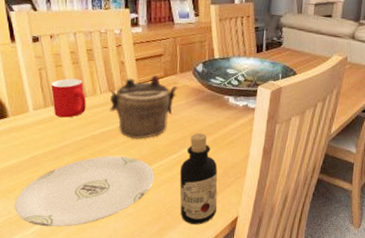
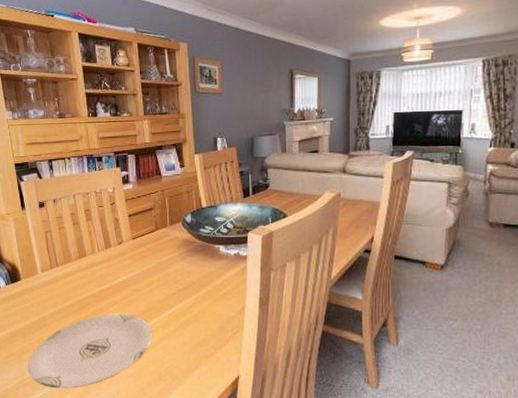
cup: present [51,78,86,118] -> none [55,239,86,277]
teapot: present [110,75,179,140] -> none [107,230,170,296]
bottle: present [179,133,218,225] -> none [176,285,217,385]

